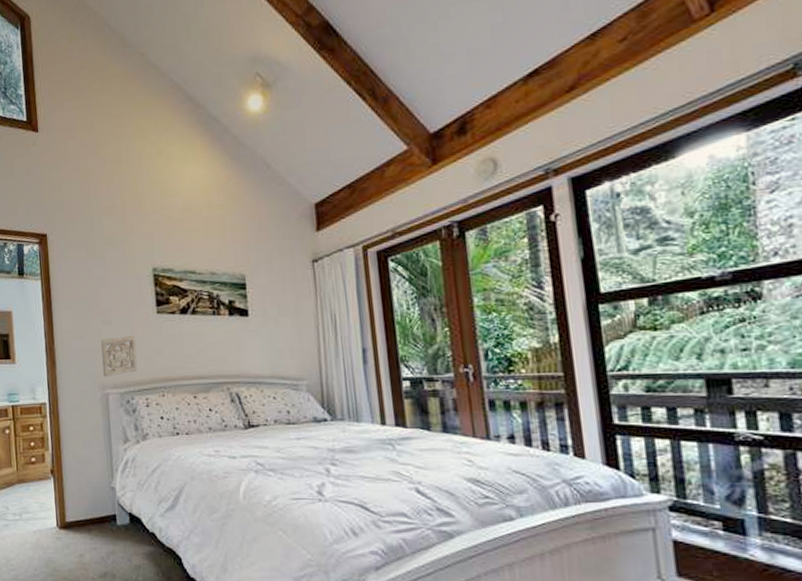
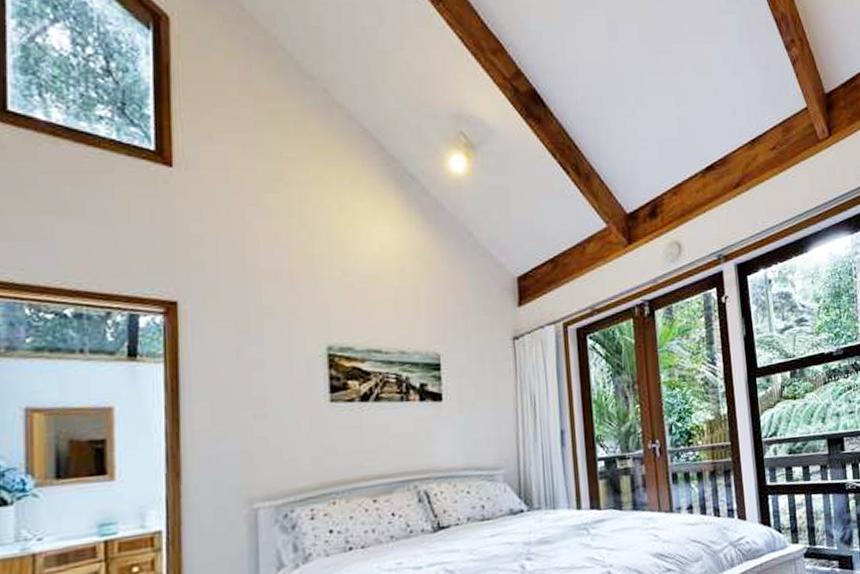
wall ornament: present [101,335,138,377] -> none [251,430,301,488]

